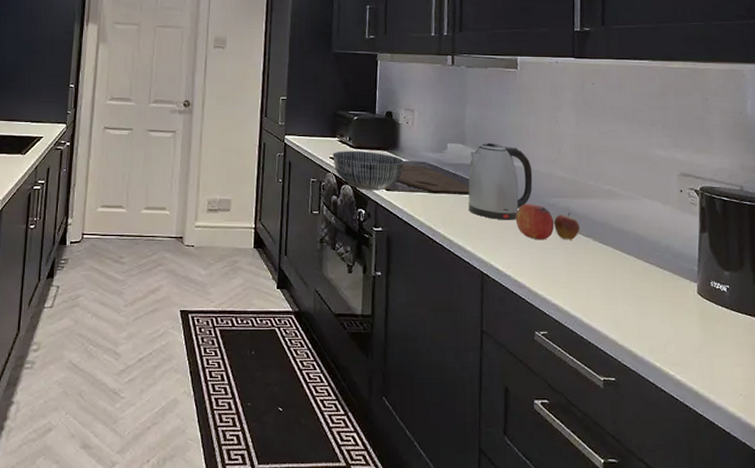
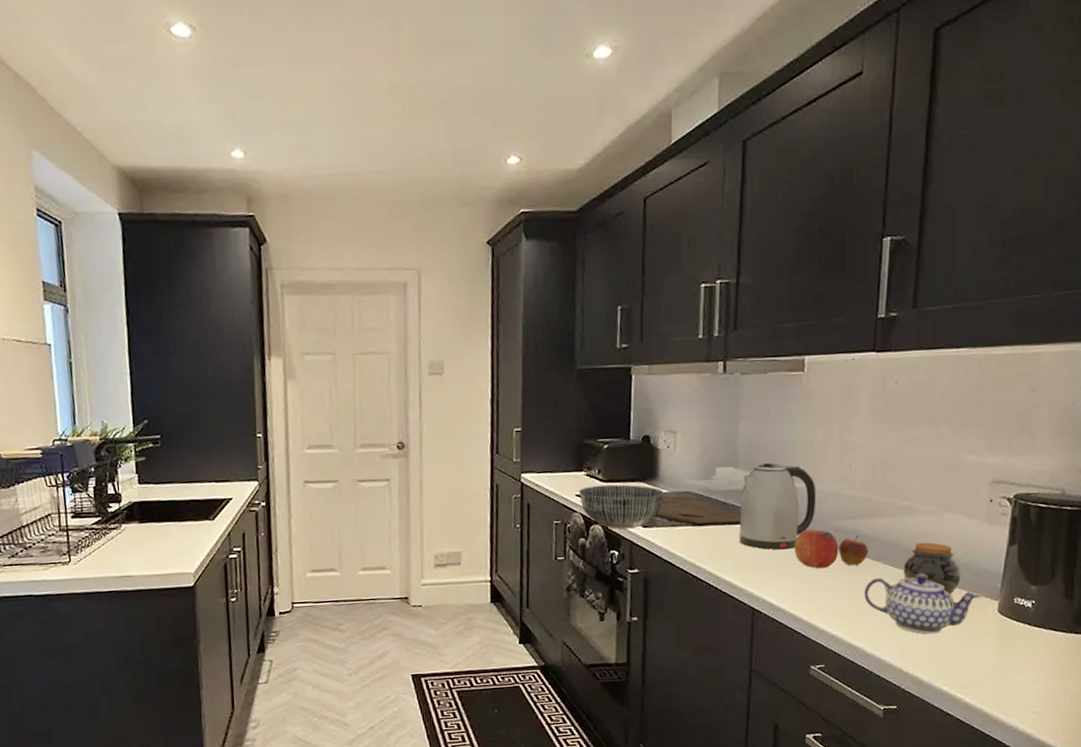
teapot: none [578,252,682,310] -> present [864,573,982,634]
jar: none [611,224,663,274] -> present [903,542,962,595]

